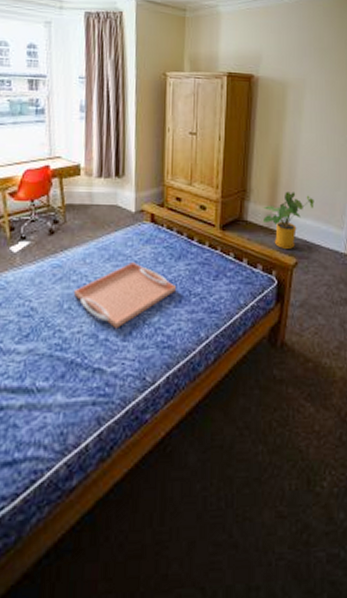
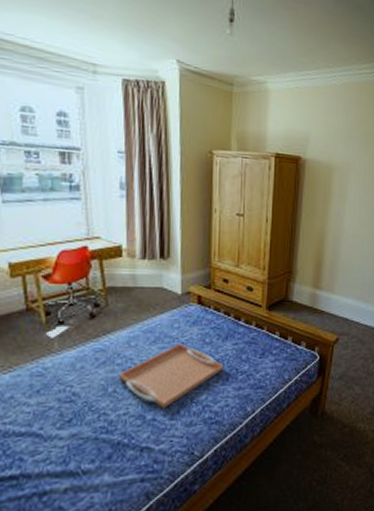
house plant: present [263,191,314,249] -> none [308,273,355,326]

